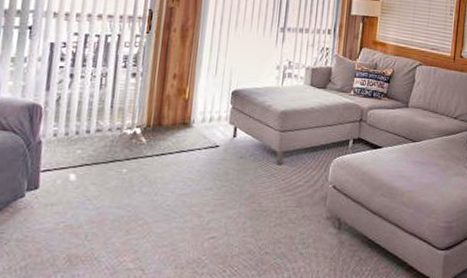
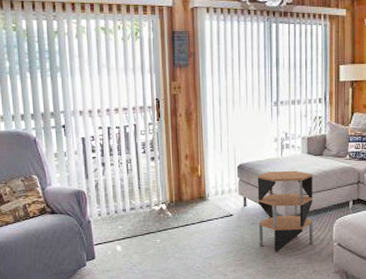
side table: none [245,101,313,192] -> present [257,171,313,252]

